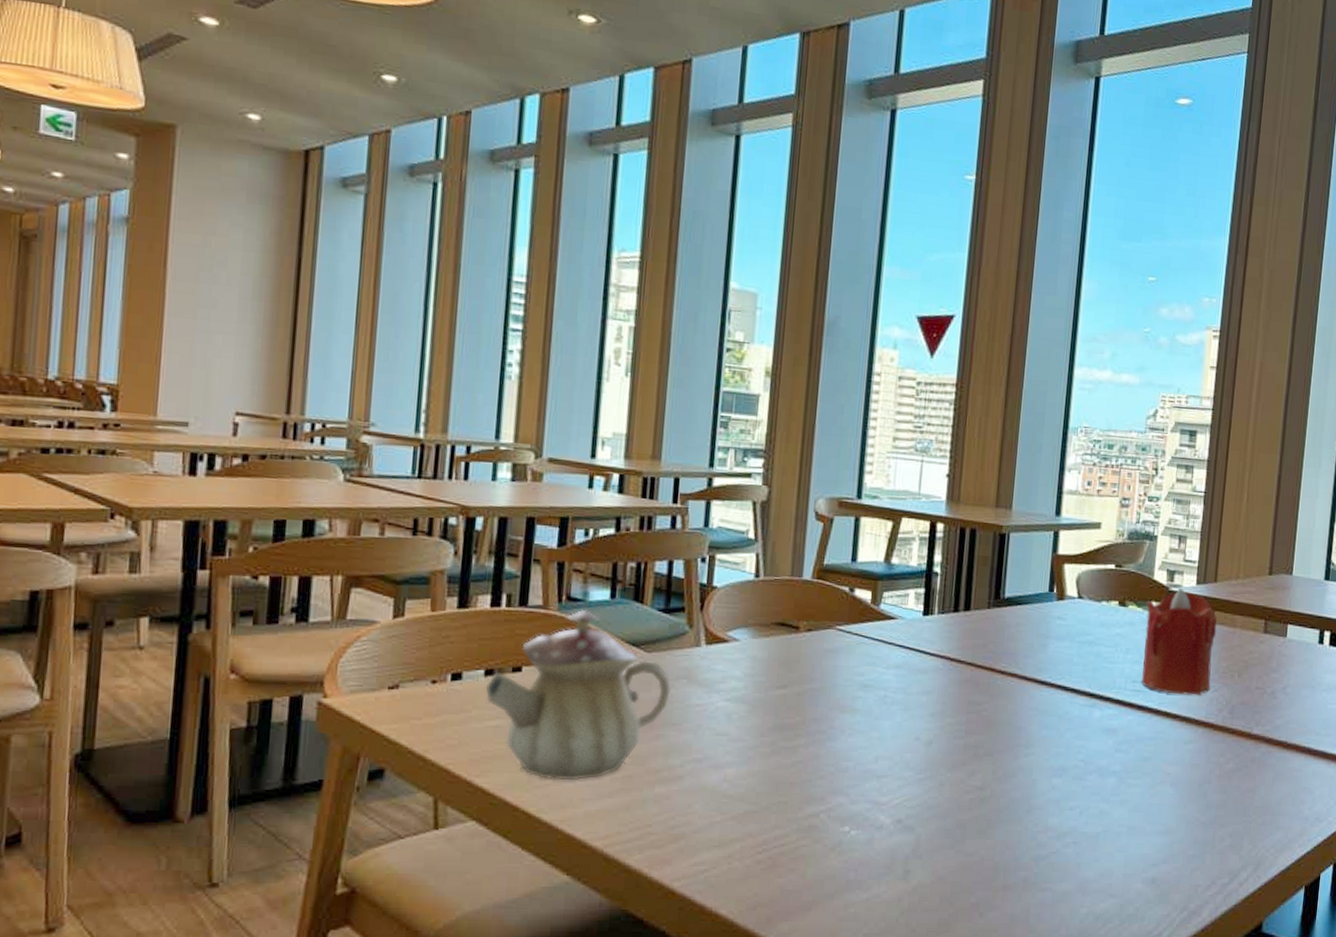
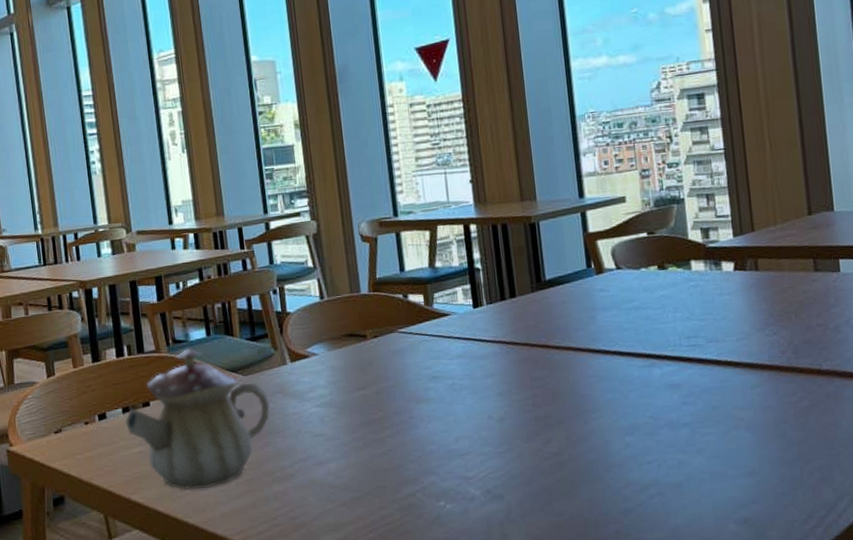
candle: present [1141,587,1217,696] -> none [686,242,768,344]

